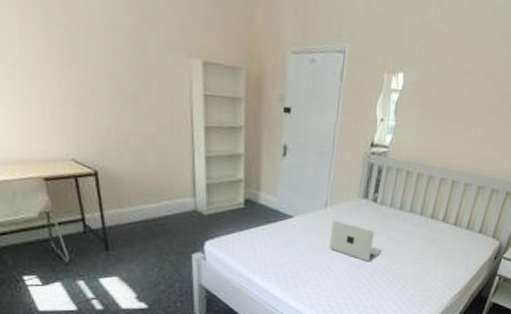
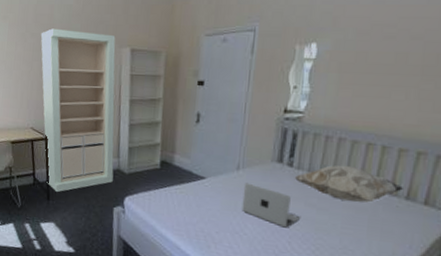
storage cabinet: none [72,20,190,241] -> present [40,28,116,193]
decorative pillow: none [379,199,466,234] -> present [295,165,404,203]

